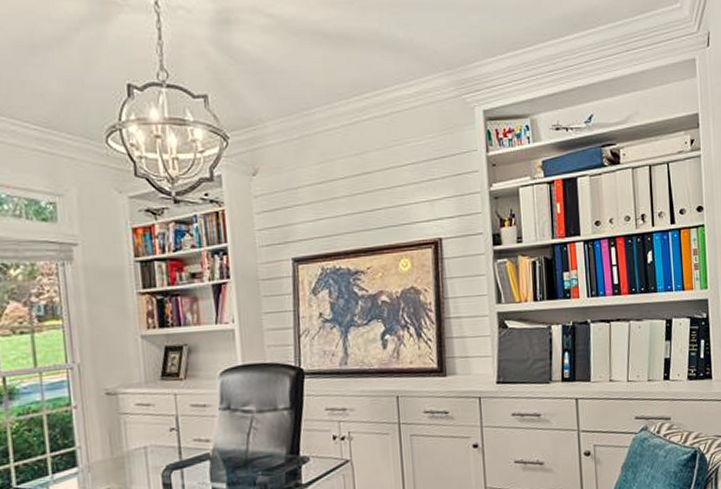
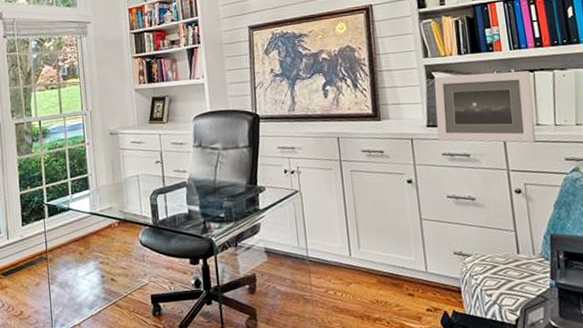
picture frame: none [506,321,608,401] -> present [434,71,536,143]

